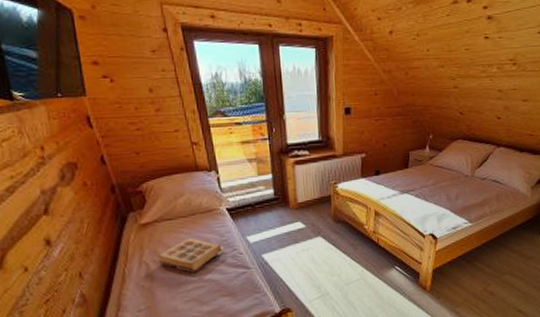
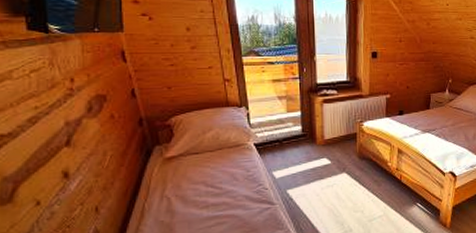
book: present [157,237,226,273] -> none [180,172,251,208]

